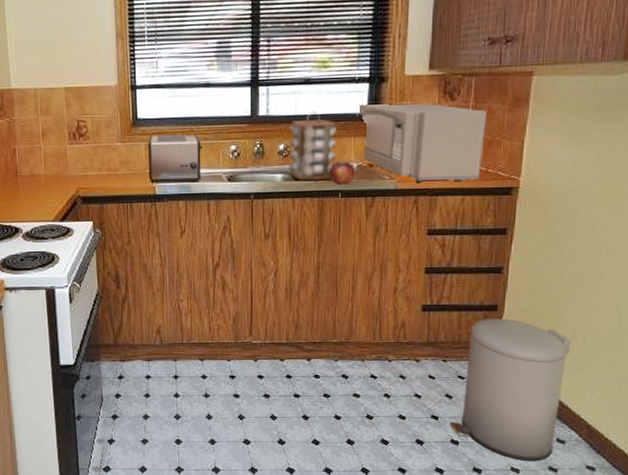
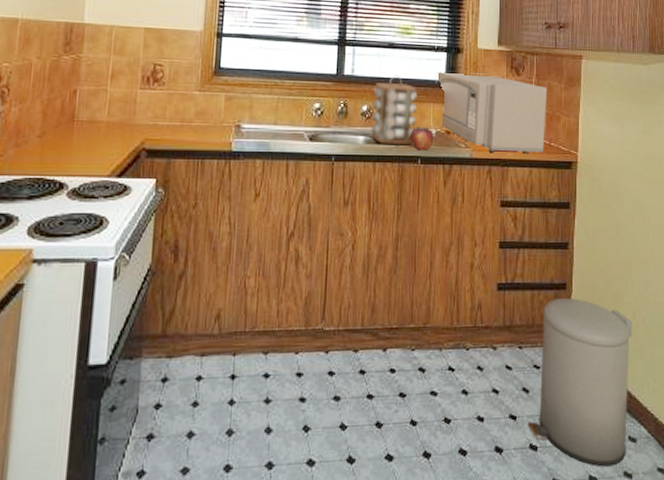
toaster: present [148,133,204,183] -> none [225,86,287,140]

